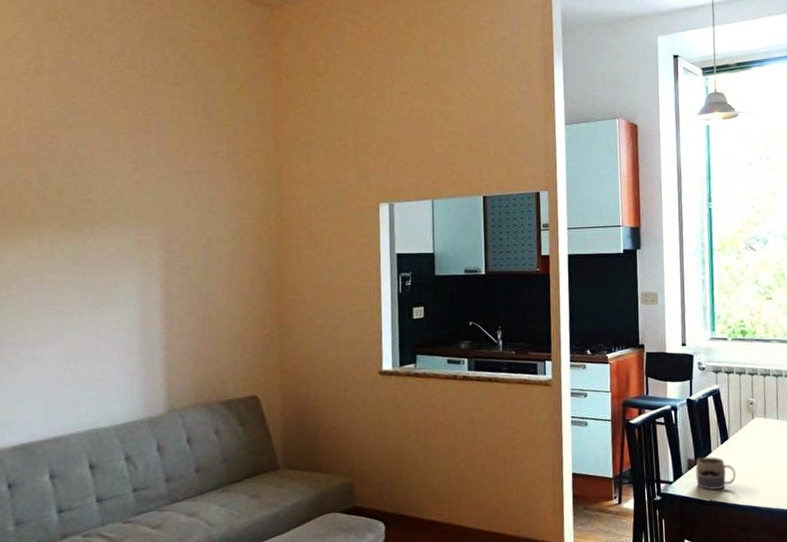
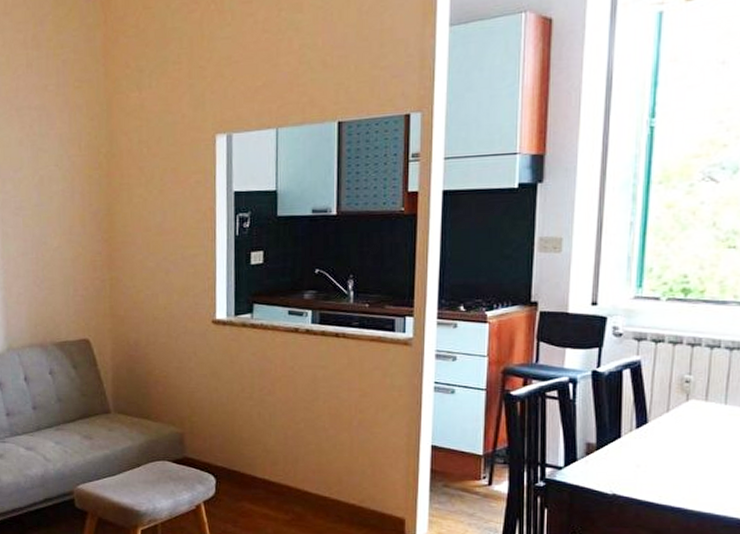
mug: present [695,456,736,490] -> none [596,441,653,482]

